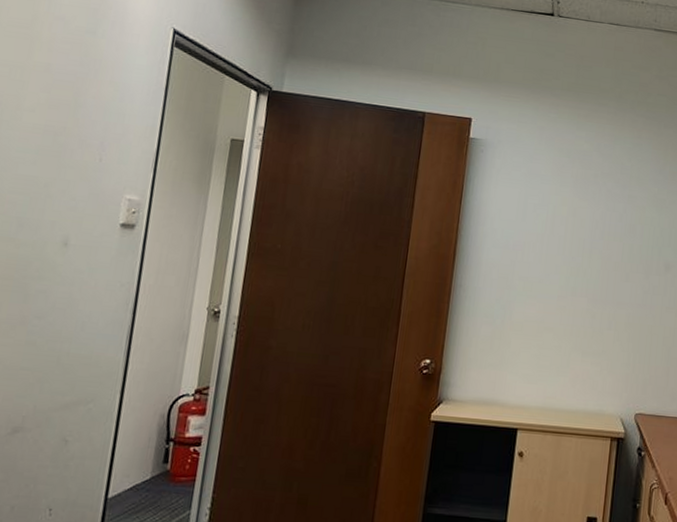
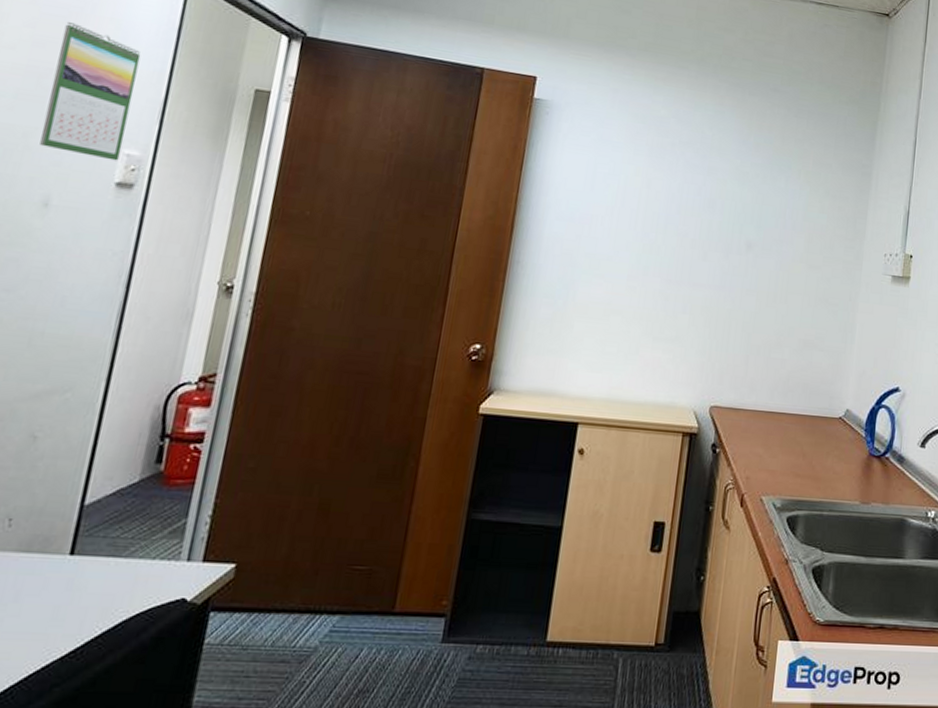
calendar: none [58,85,136,205] -> present [40,21,141,161]

